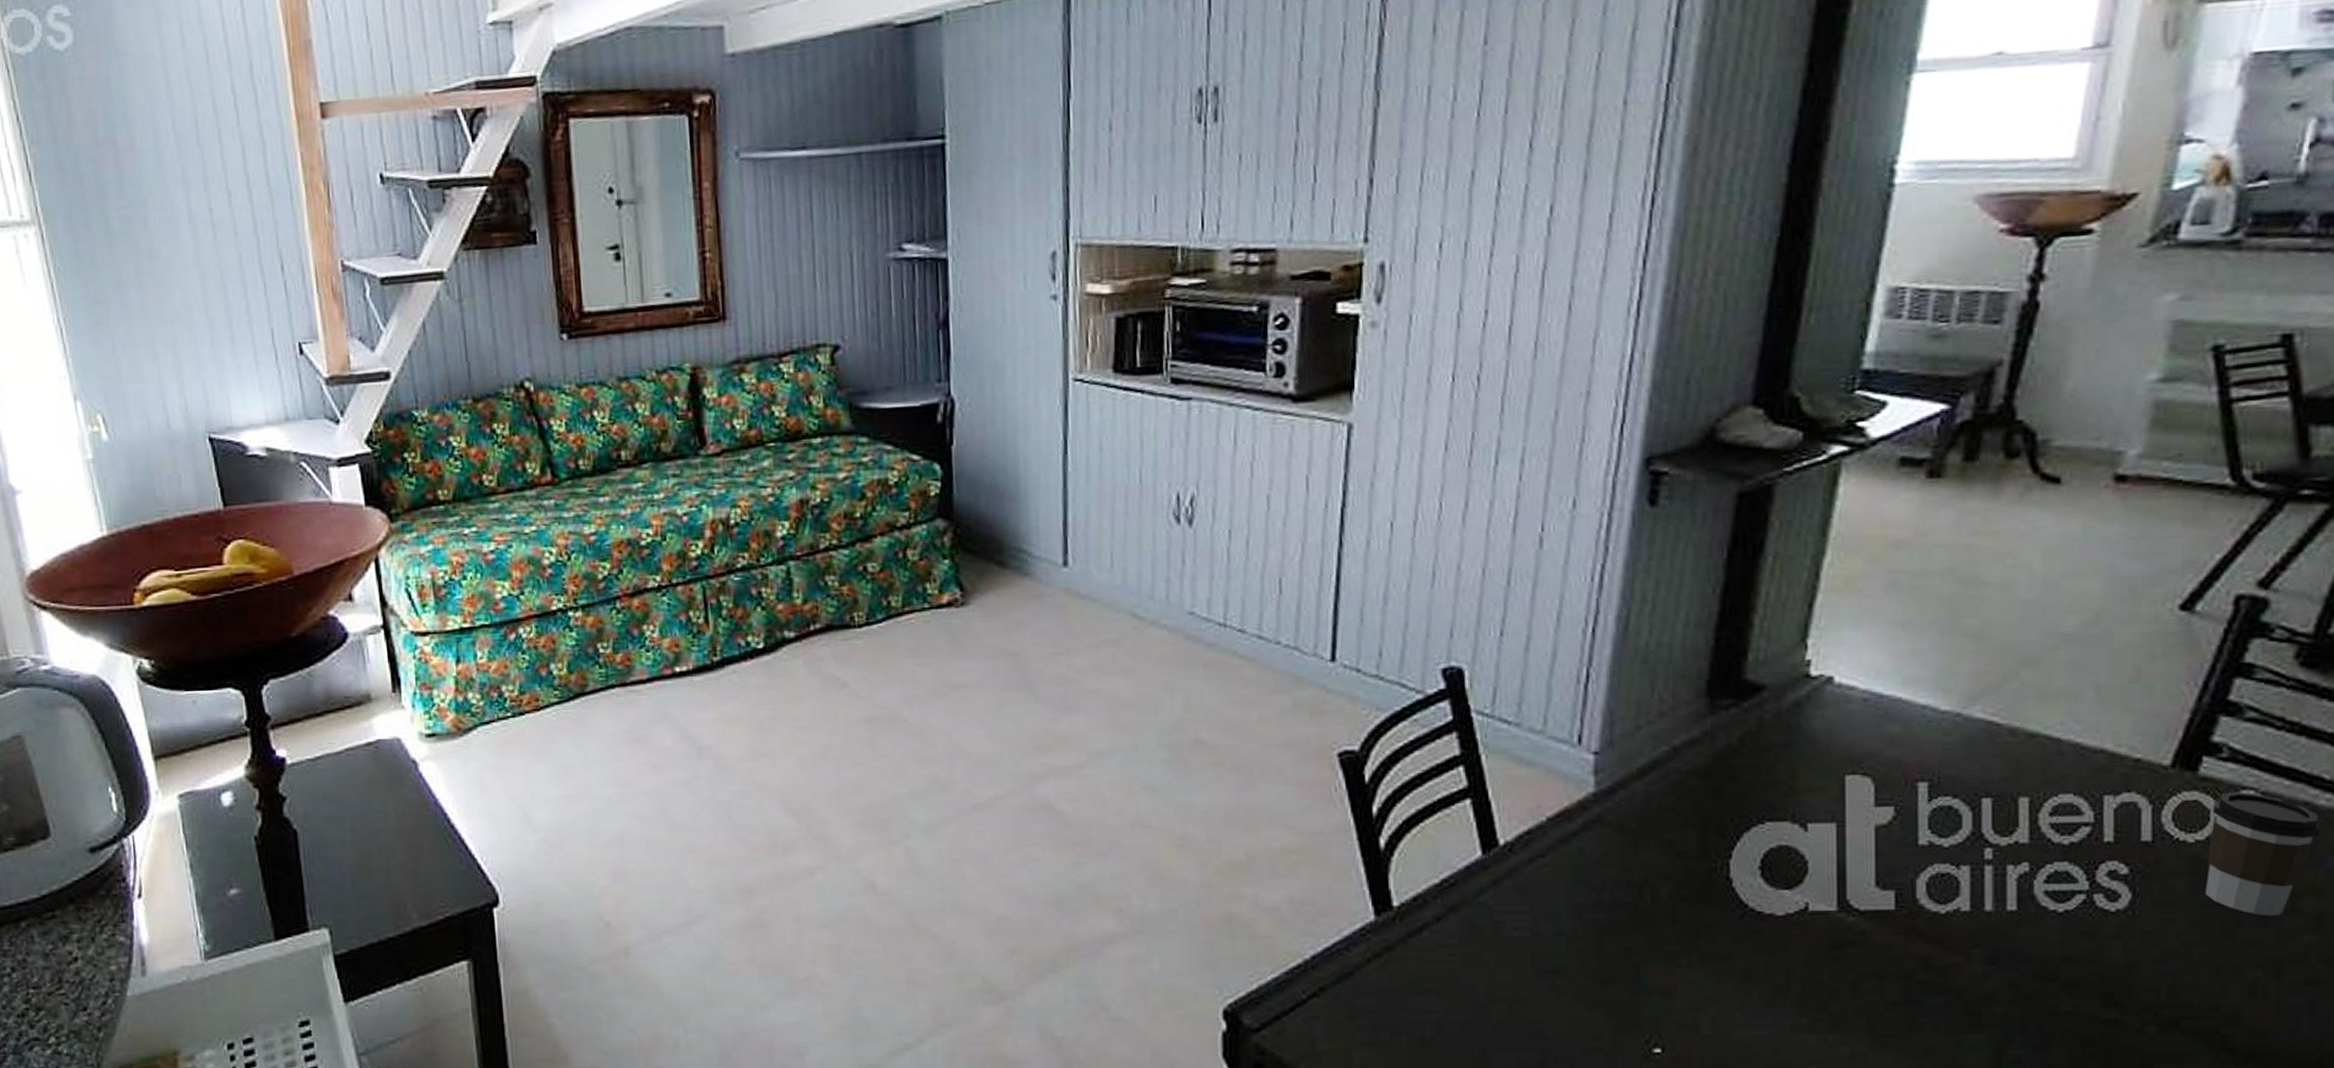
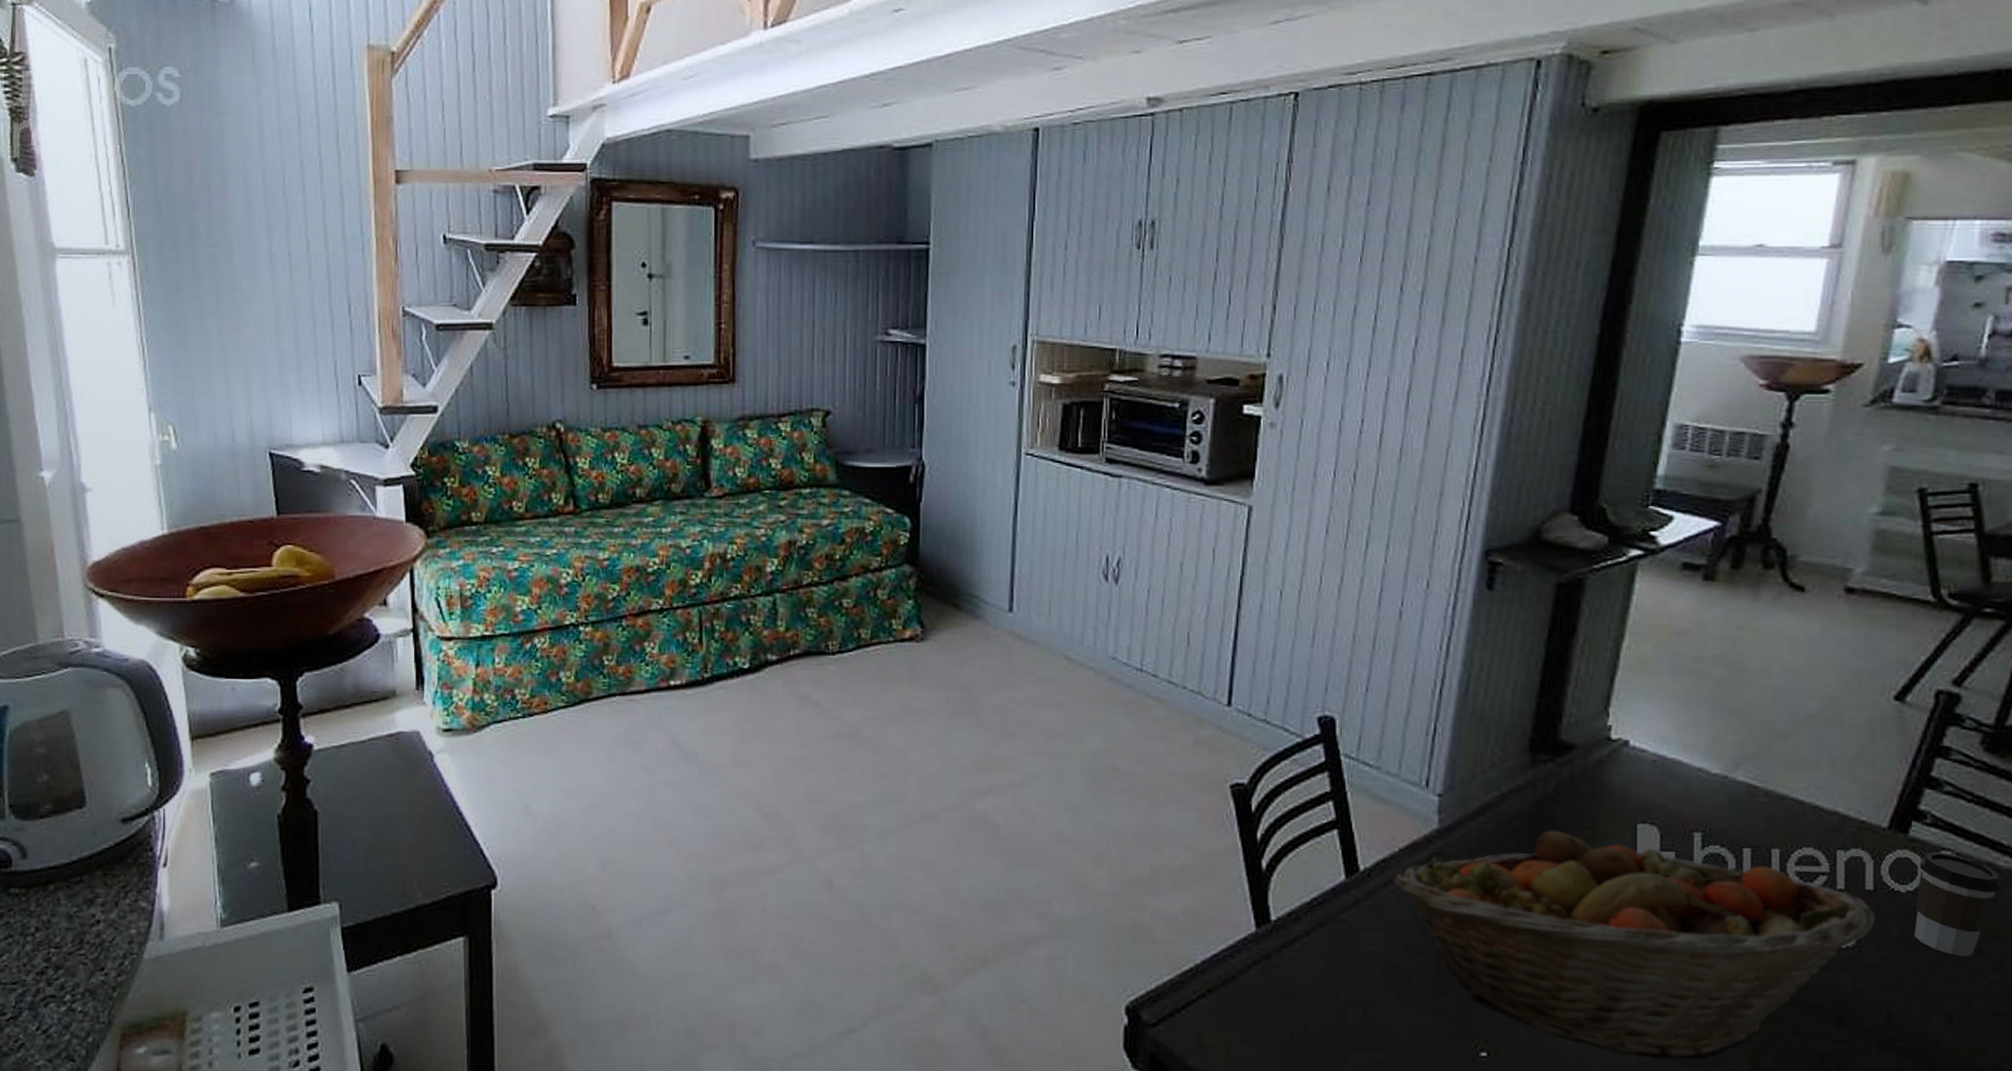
fruit basket: none [1540,787,2156,1050] -> present [1393,830,1876,1061]

